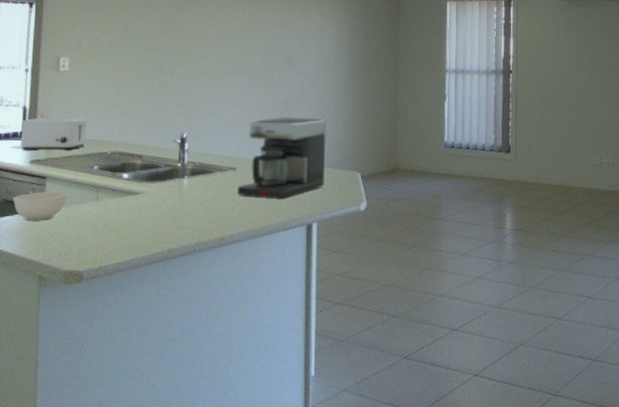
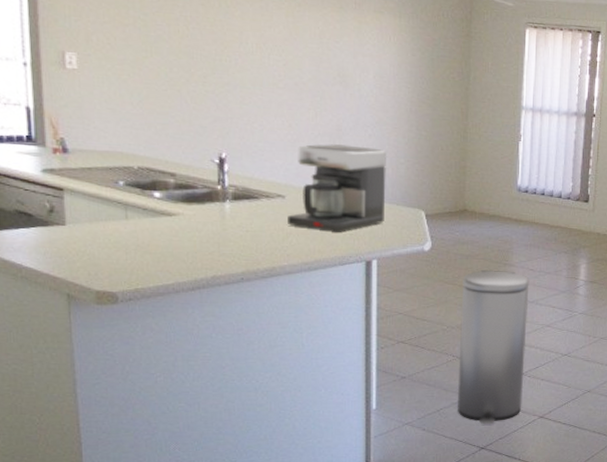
soup bowl: present [12,191,68,220] -> none [25,204,92,235]
toaster: present [21,117,87,151] -> none [27,121,107,161]
pedal bin: none [392,224,459,386] -> present [457,269,530,424]

